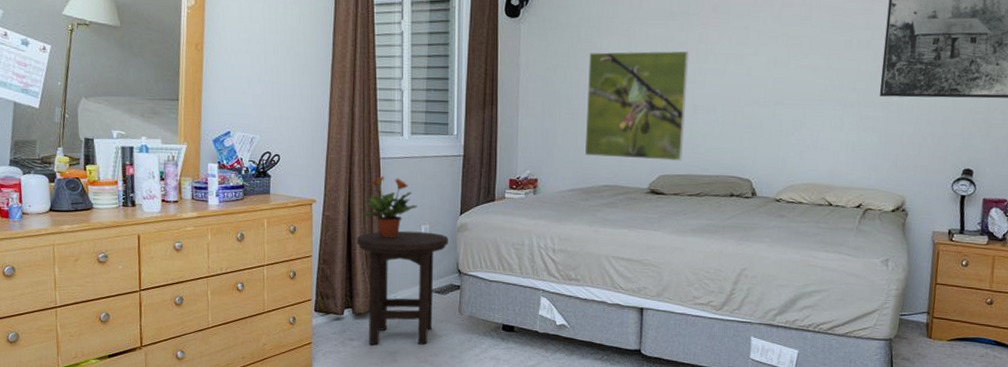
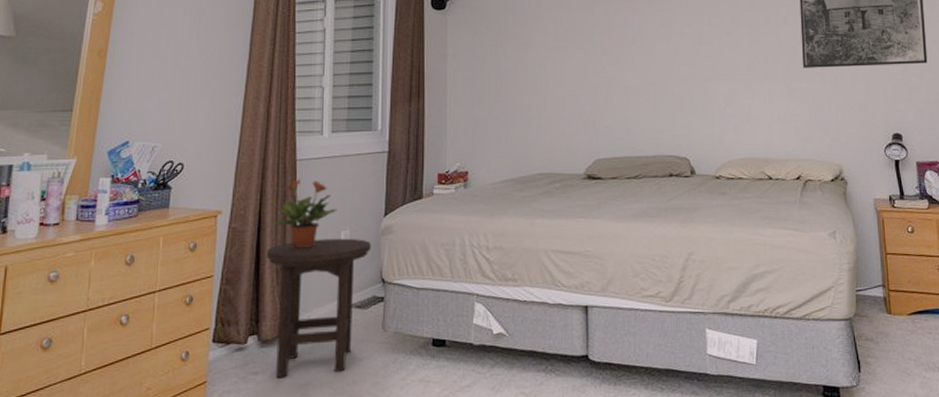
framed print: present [584,50,689,161] -> none [516,34,617,144]

